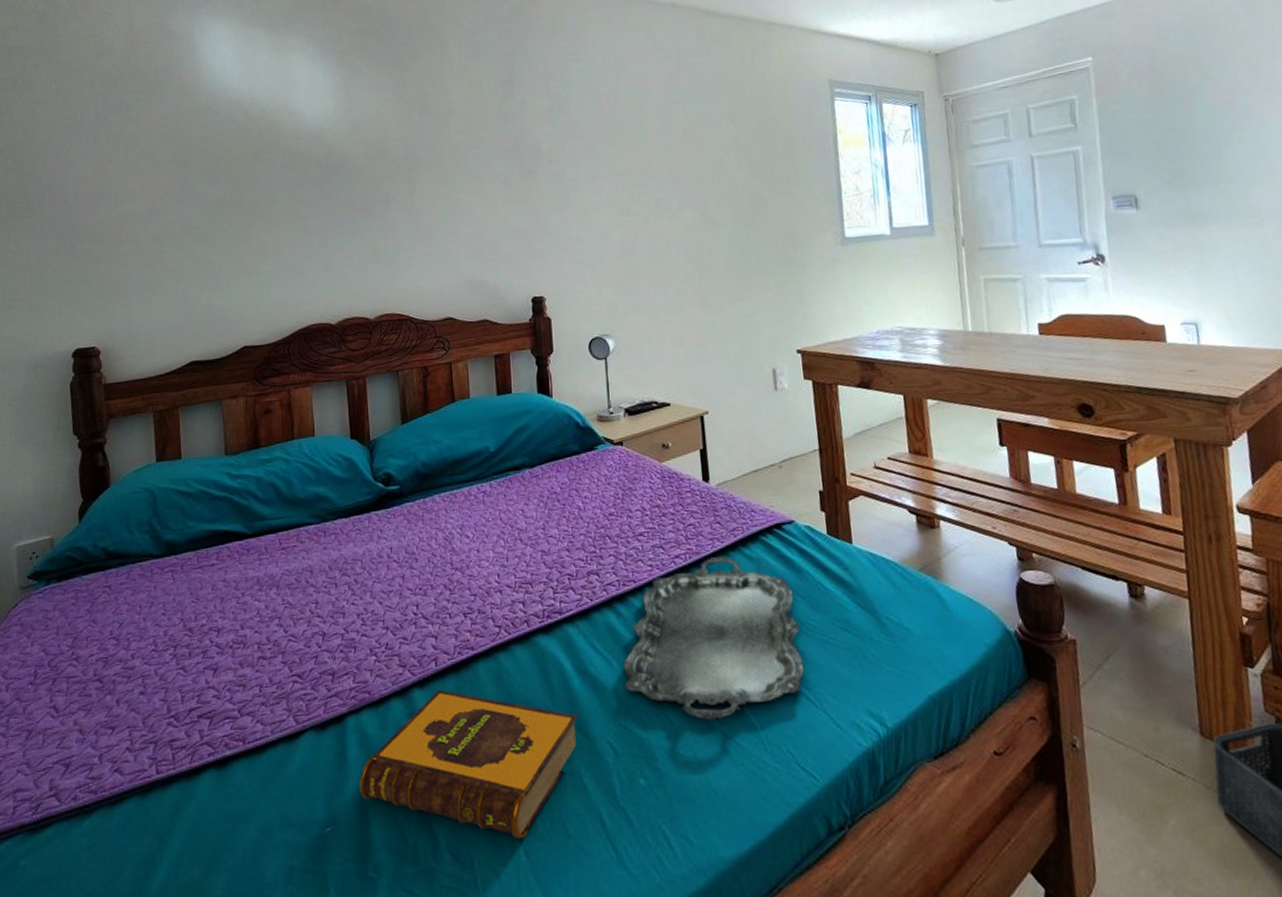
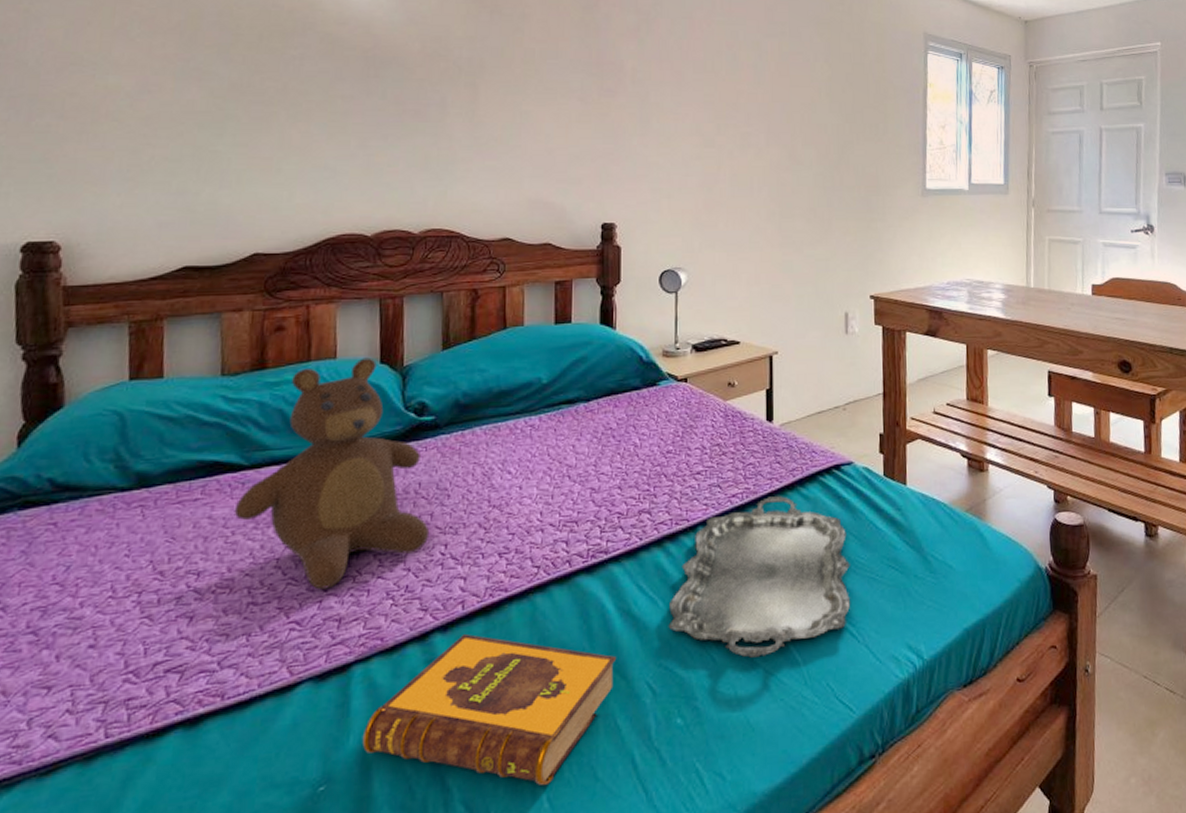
teddy bear: none [242,434,403,646] -> present [234,357,430,590]

